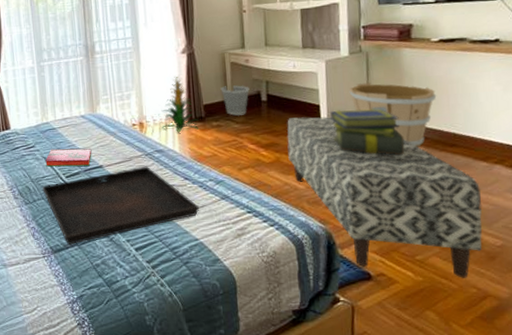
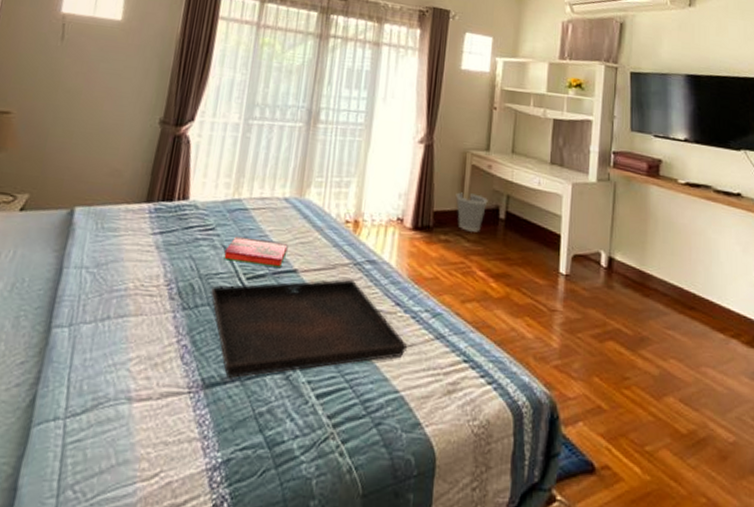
indoor plant: present [161,77,199,133] -> none [380,170,425,242]
bench: present [287,117,483,278] -> none [519,245,717,482]
stack of books: present [330,109,405,156] -> none [570,244,644,312]
wooden bucket: present [349,83,437,147] -> none [593,217,680,305]

